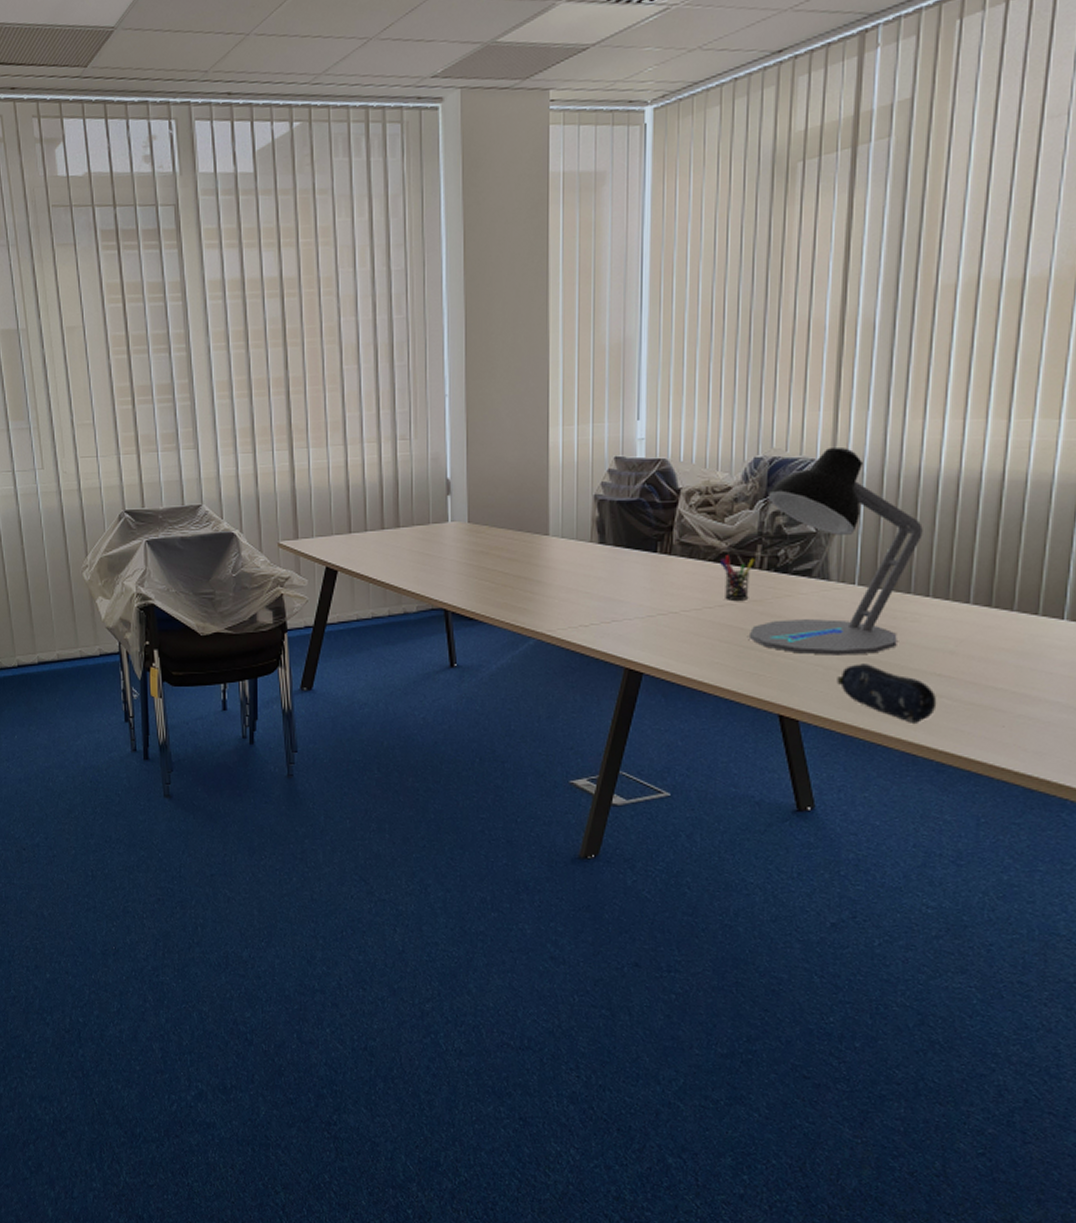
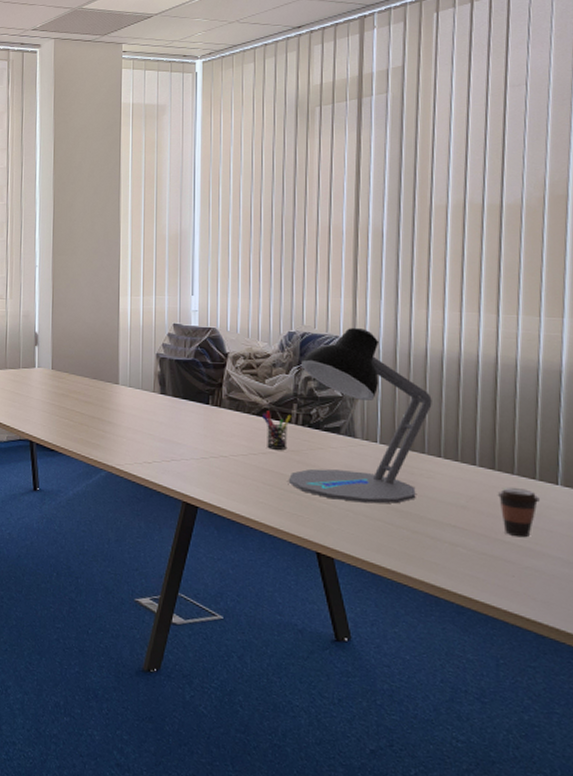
pencil case: present [837,664,937,723] -> none [365,511,454,568]
coffee cup: none [991,625,1041,683] -> present [497,486,540,538]

